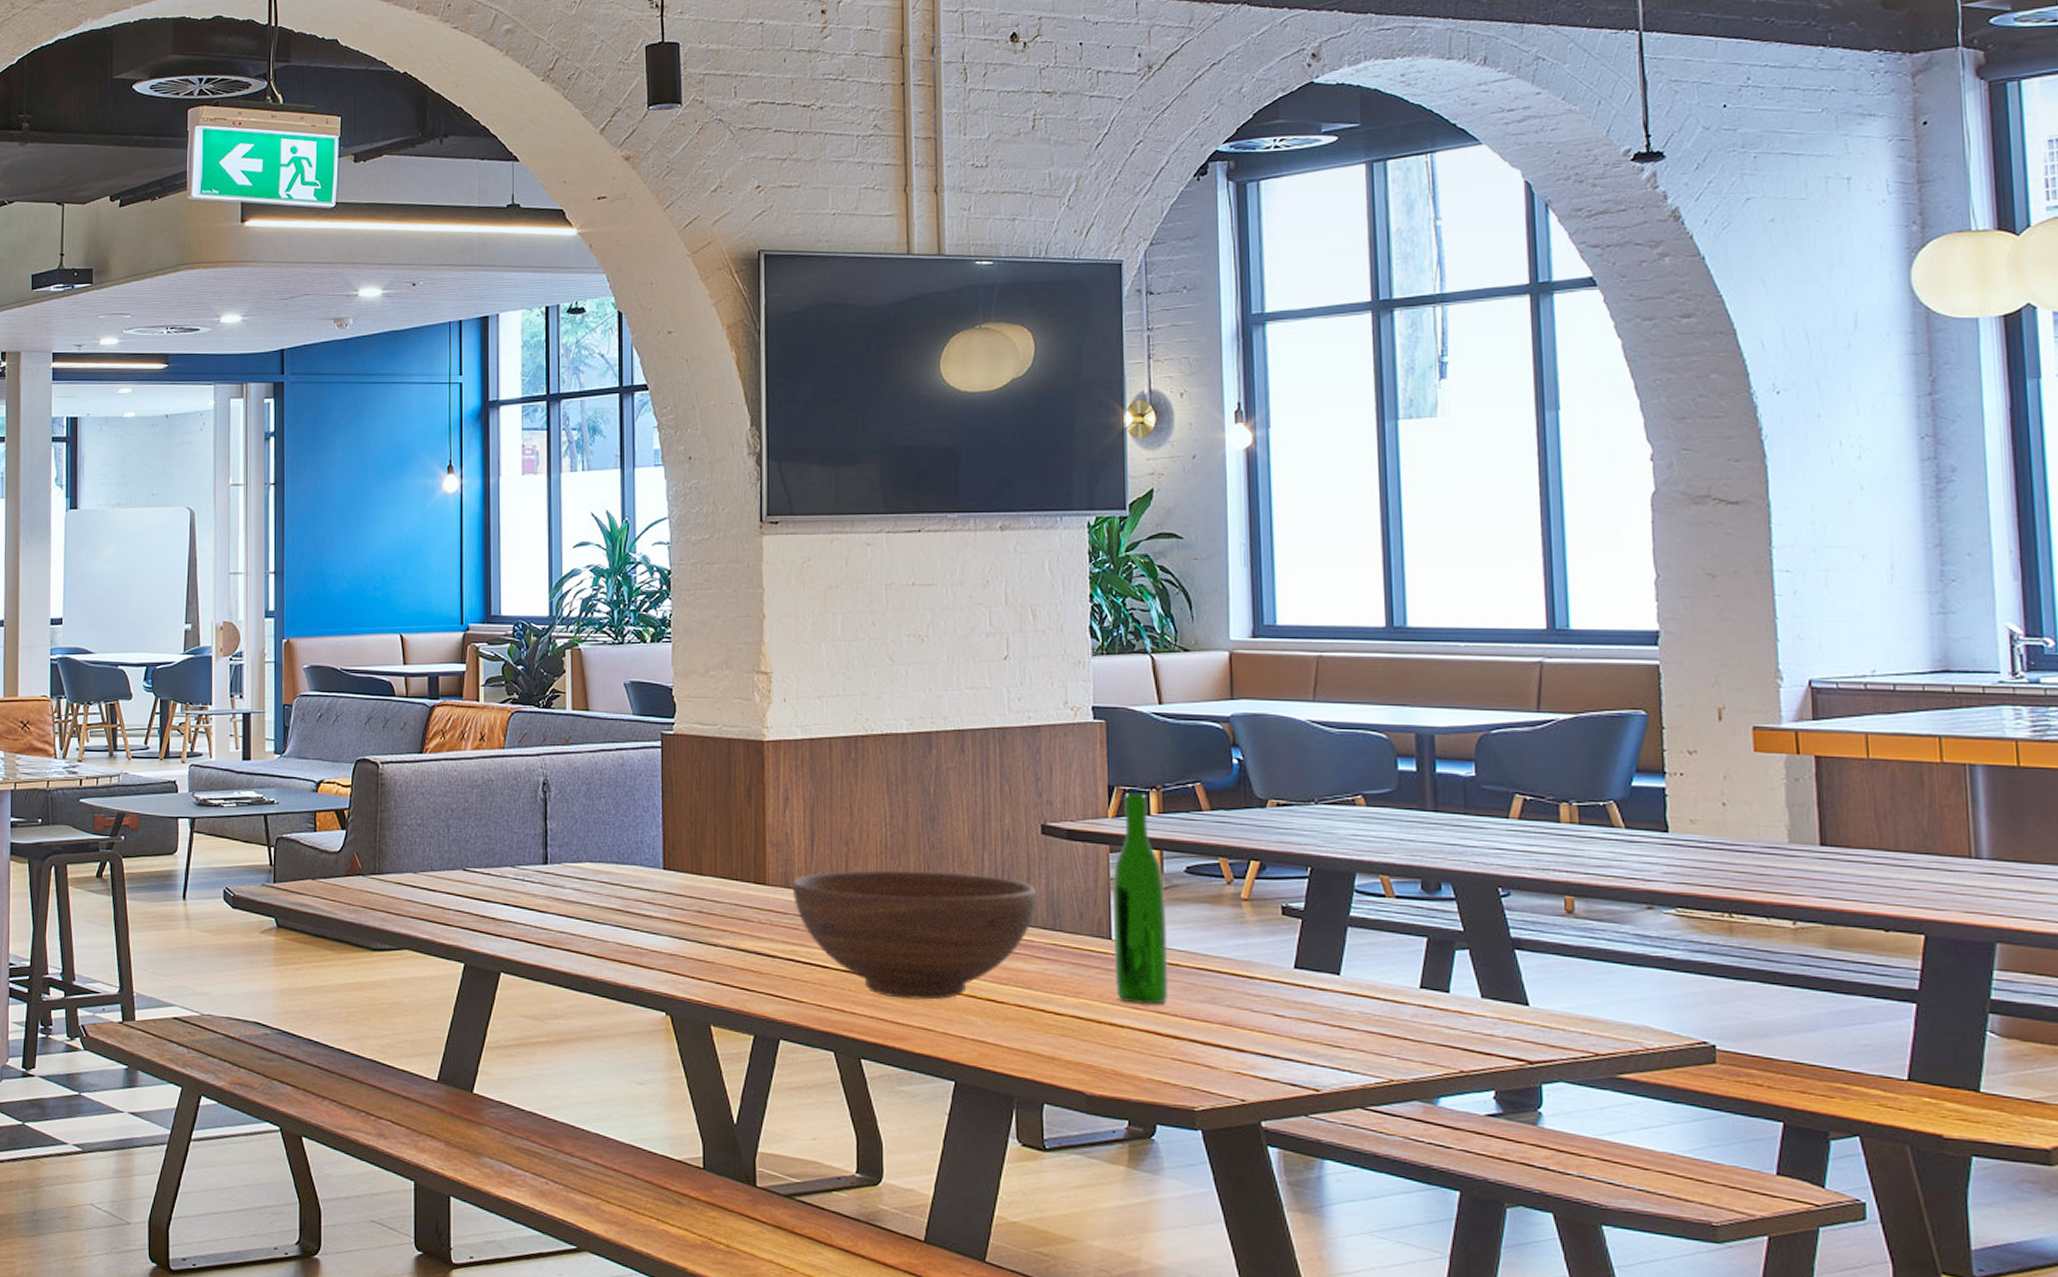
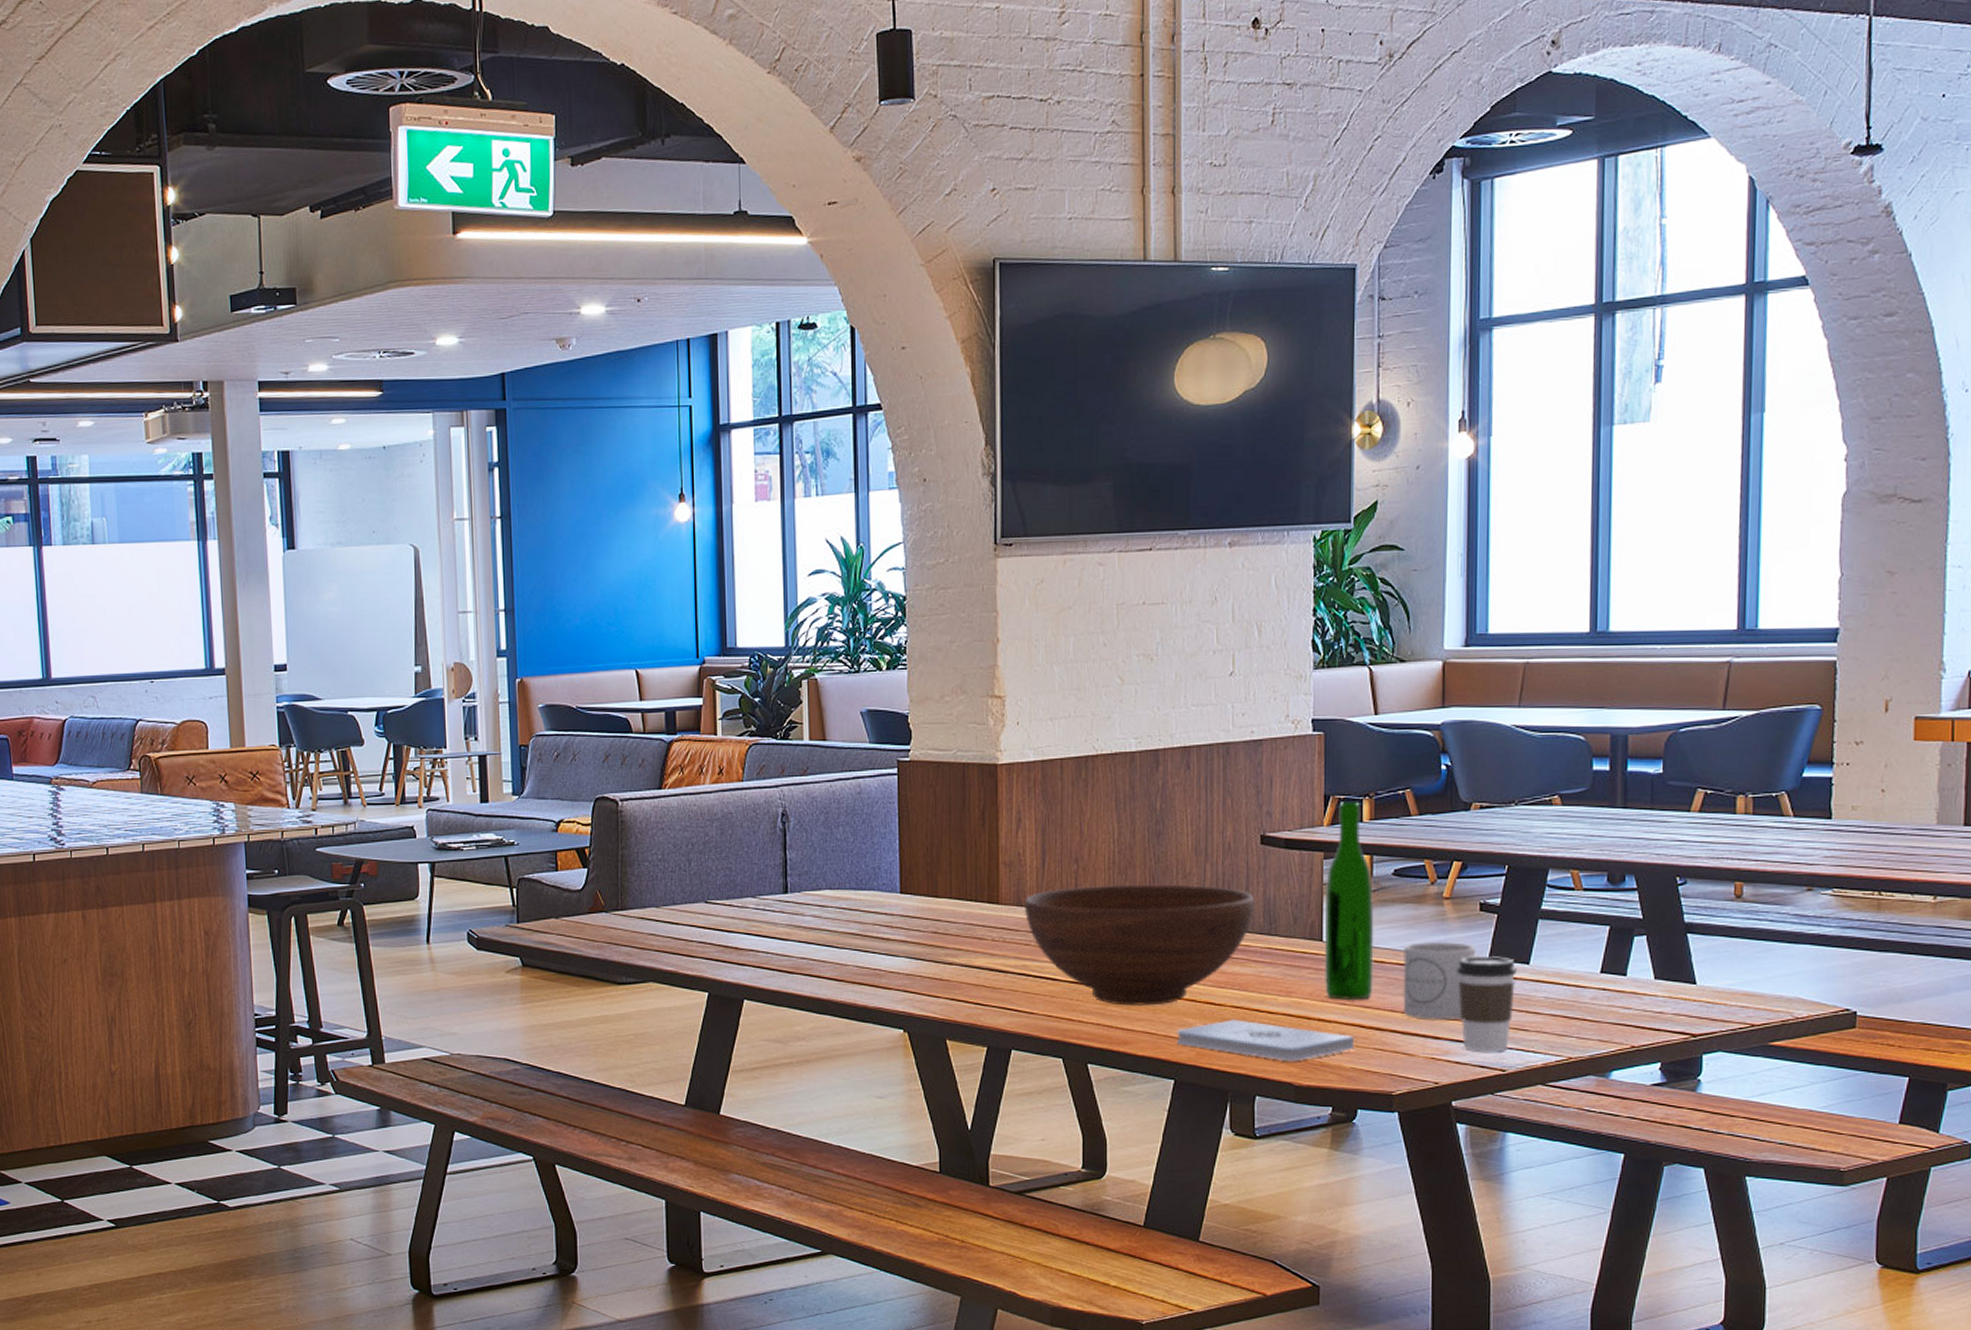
notepad: none [957,1019,1149,1069] -> present [1177,1020,1353,1062]
mug: none [1200,945,1288,1031] -> present [1403,941,1483,1019]
coffee cup: none [1260,963,1327,1069] -> present [1457,956,1517,1052]

